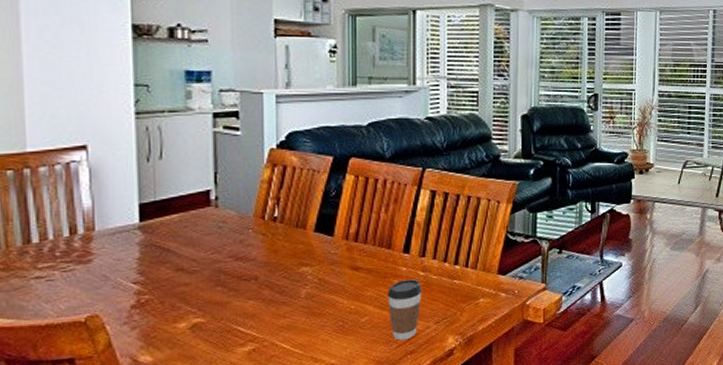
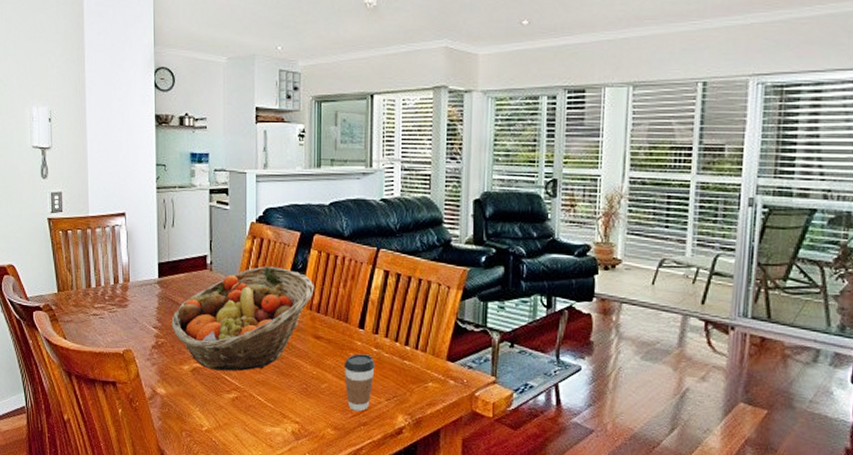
fruit basket: none [160,196,351,323] -> present [171,266,314,372]

